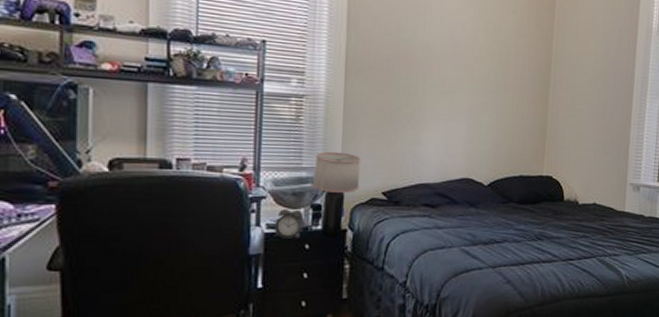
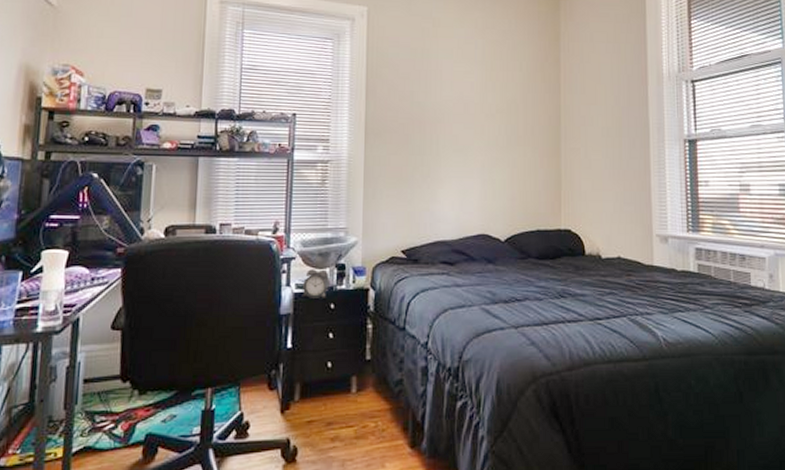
table lamp: present [312,151,361,236] -> none [336,212,381,295]

